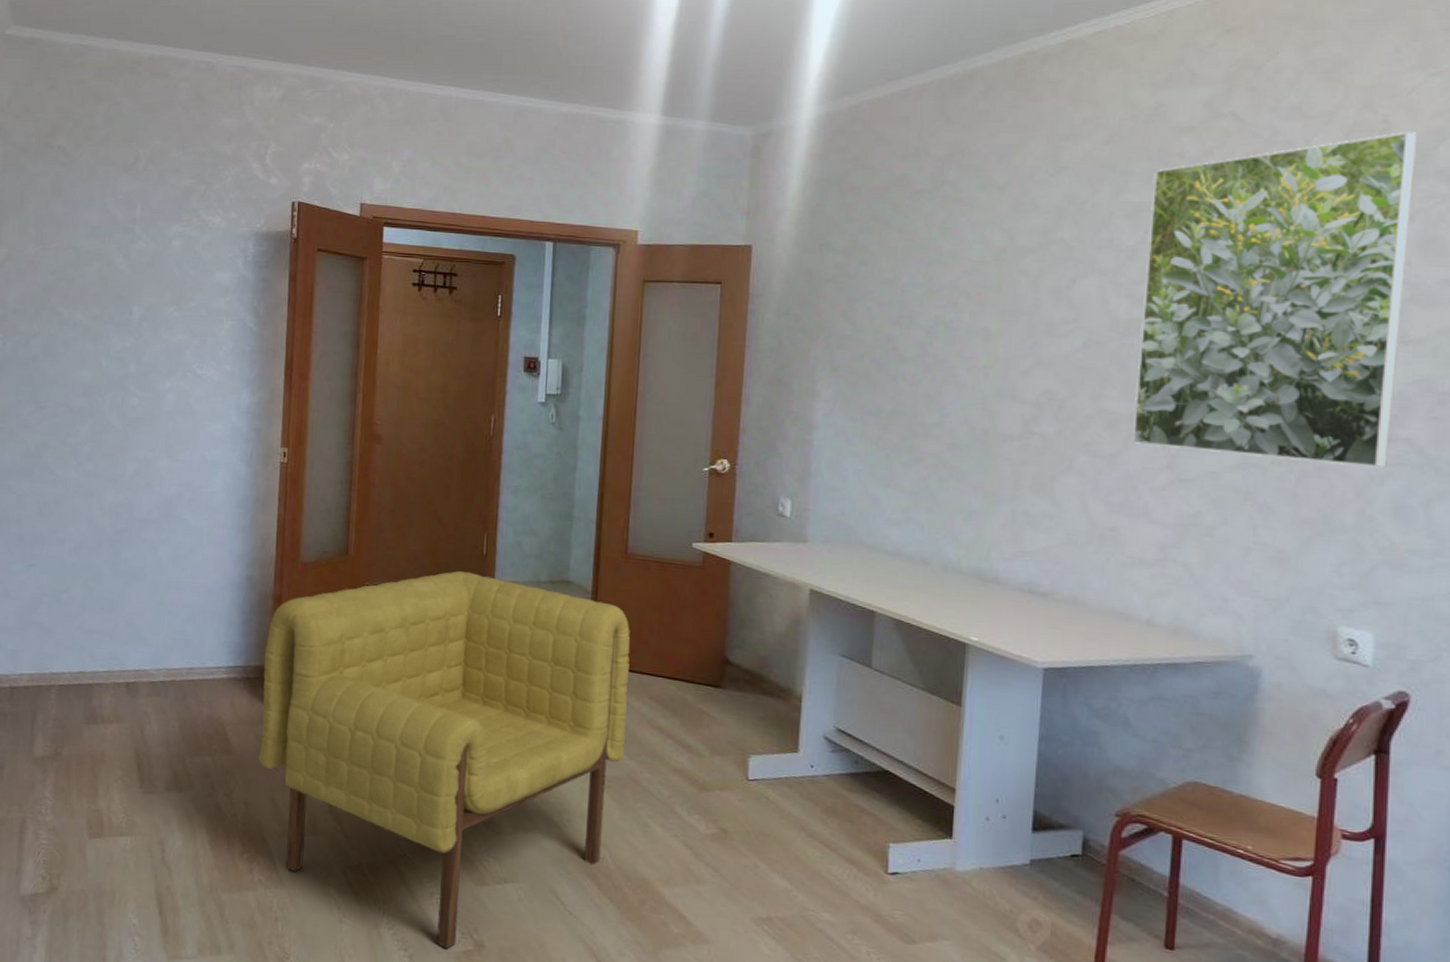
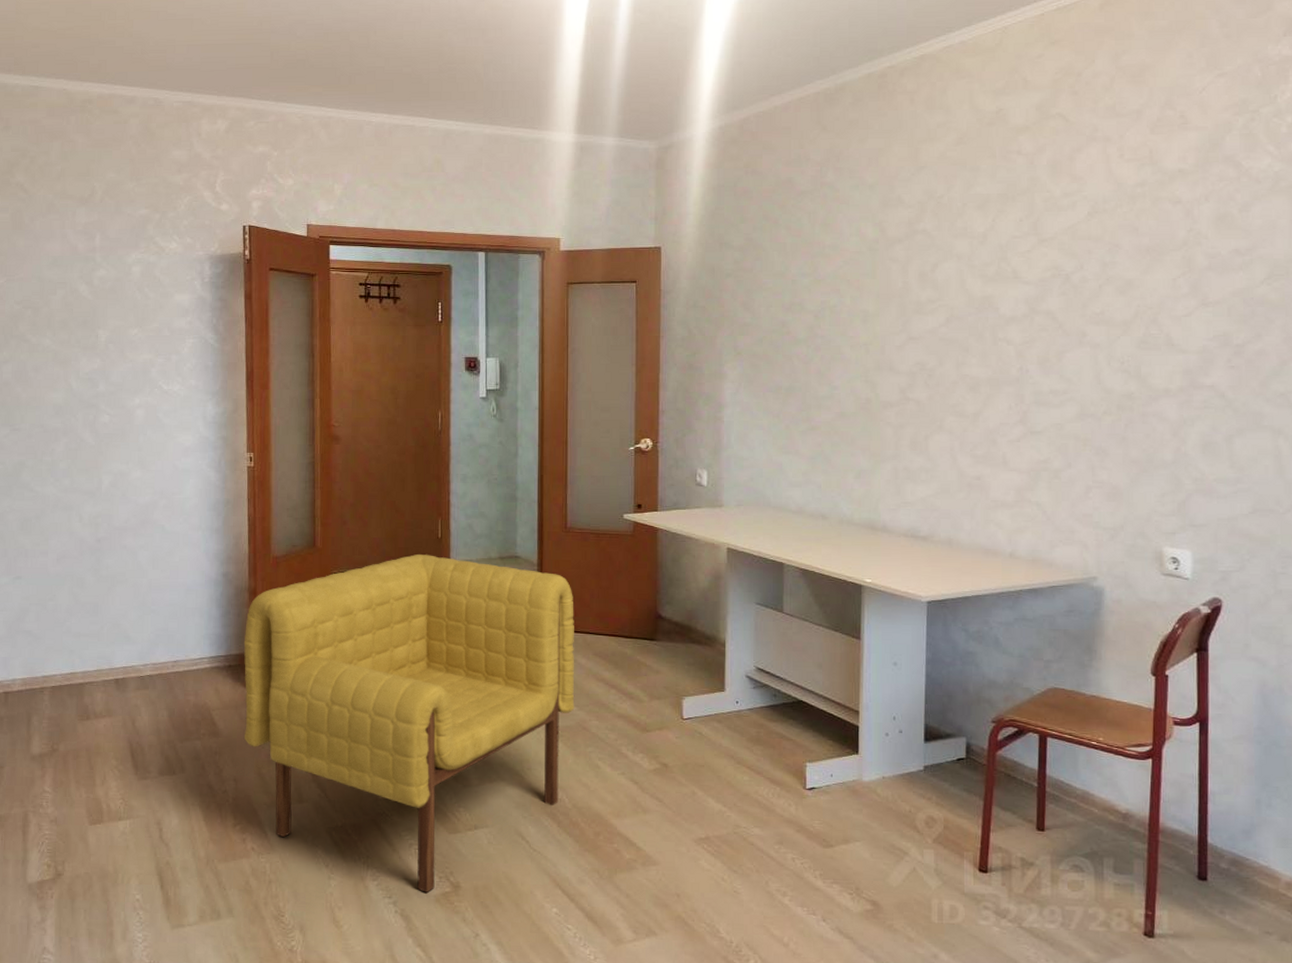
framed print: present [1132,131,1417,469] -> none [990,124,1208,412]

